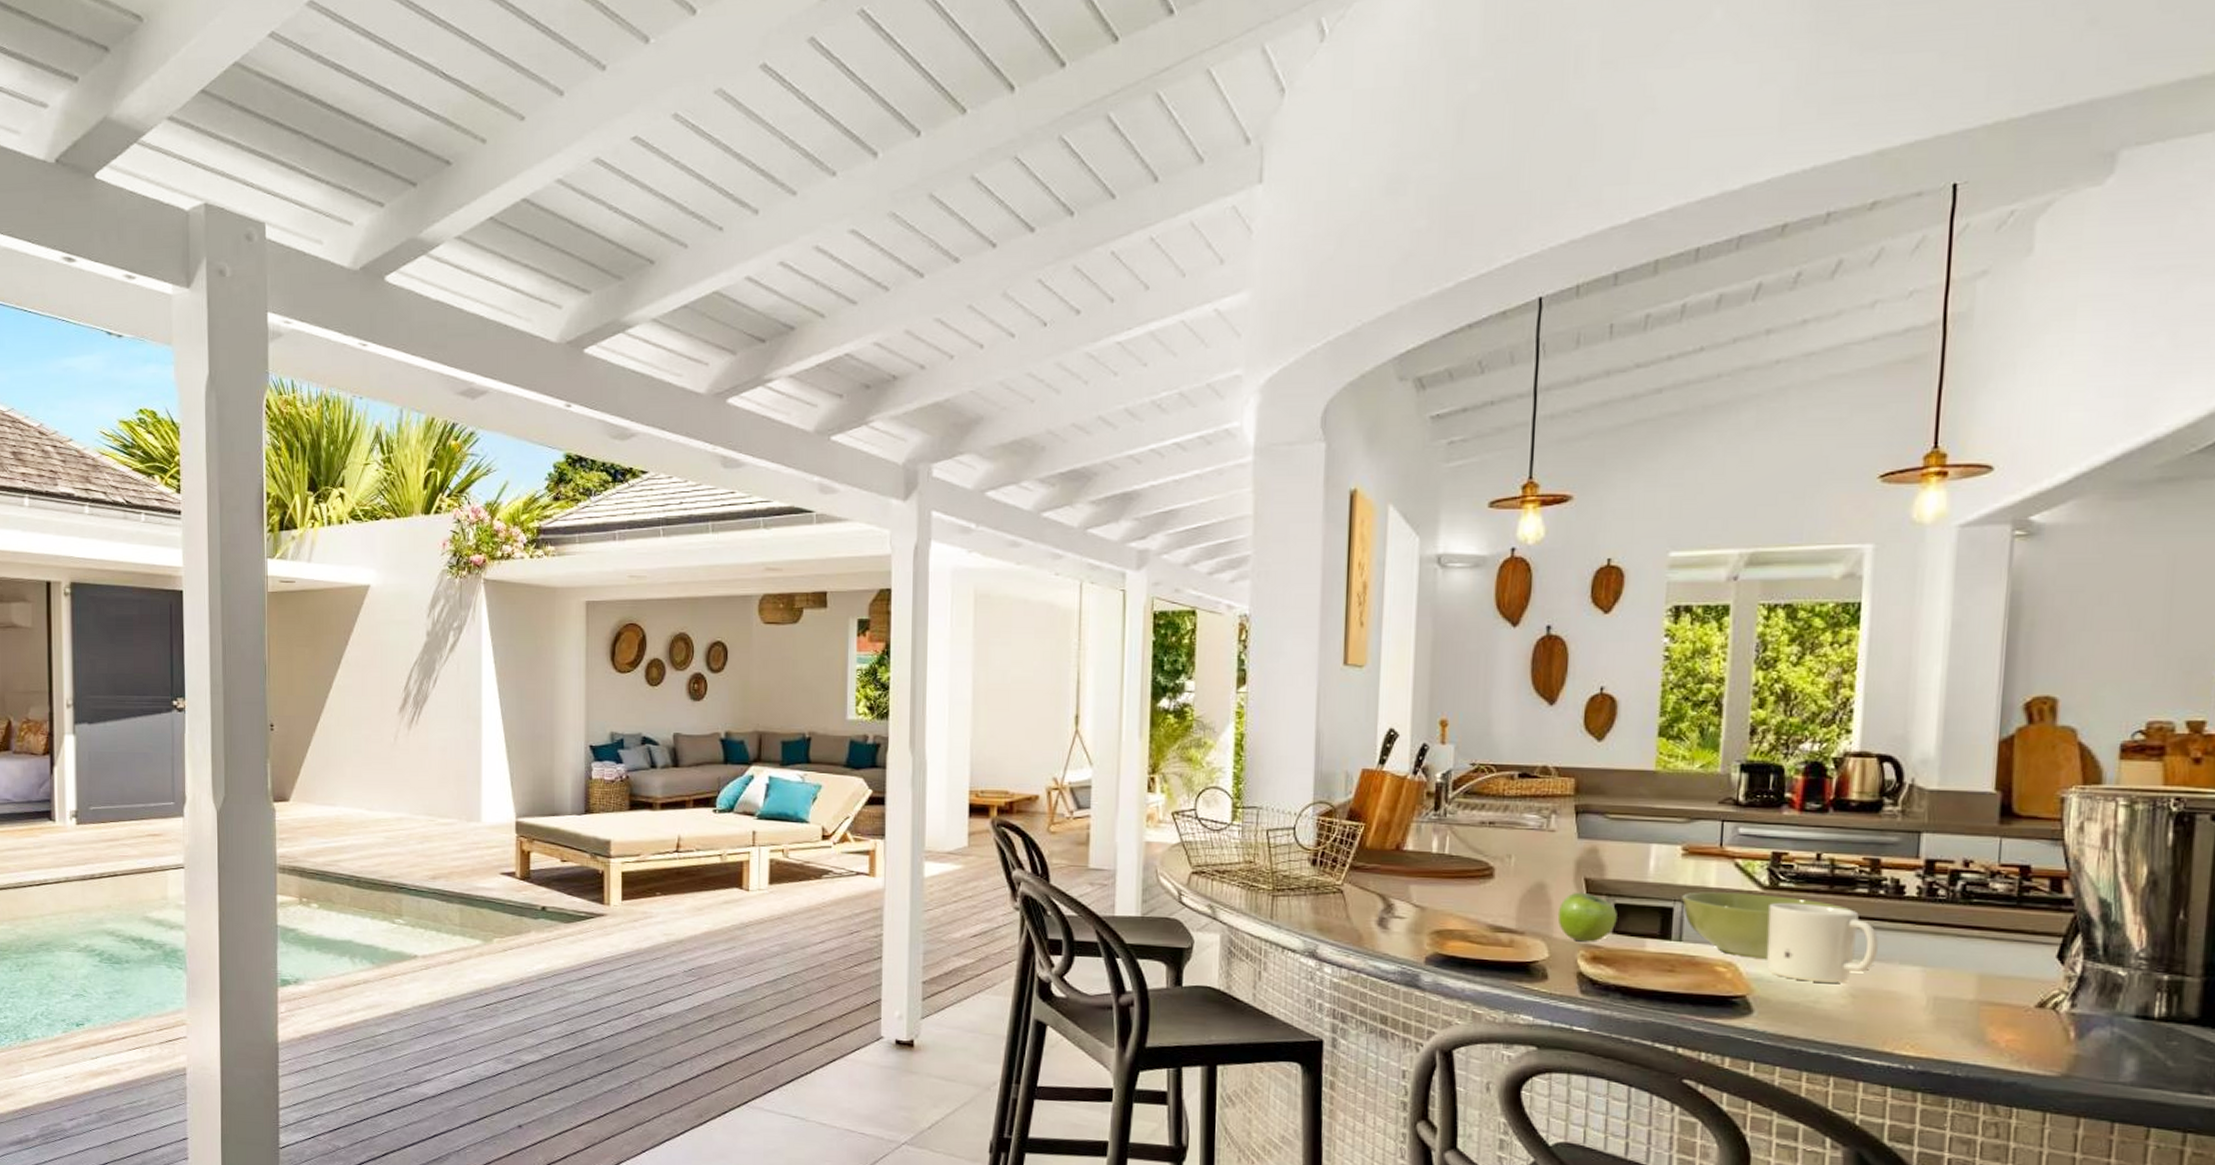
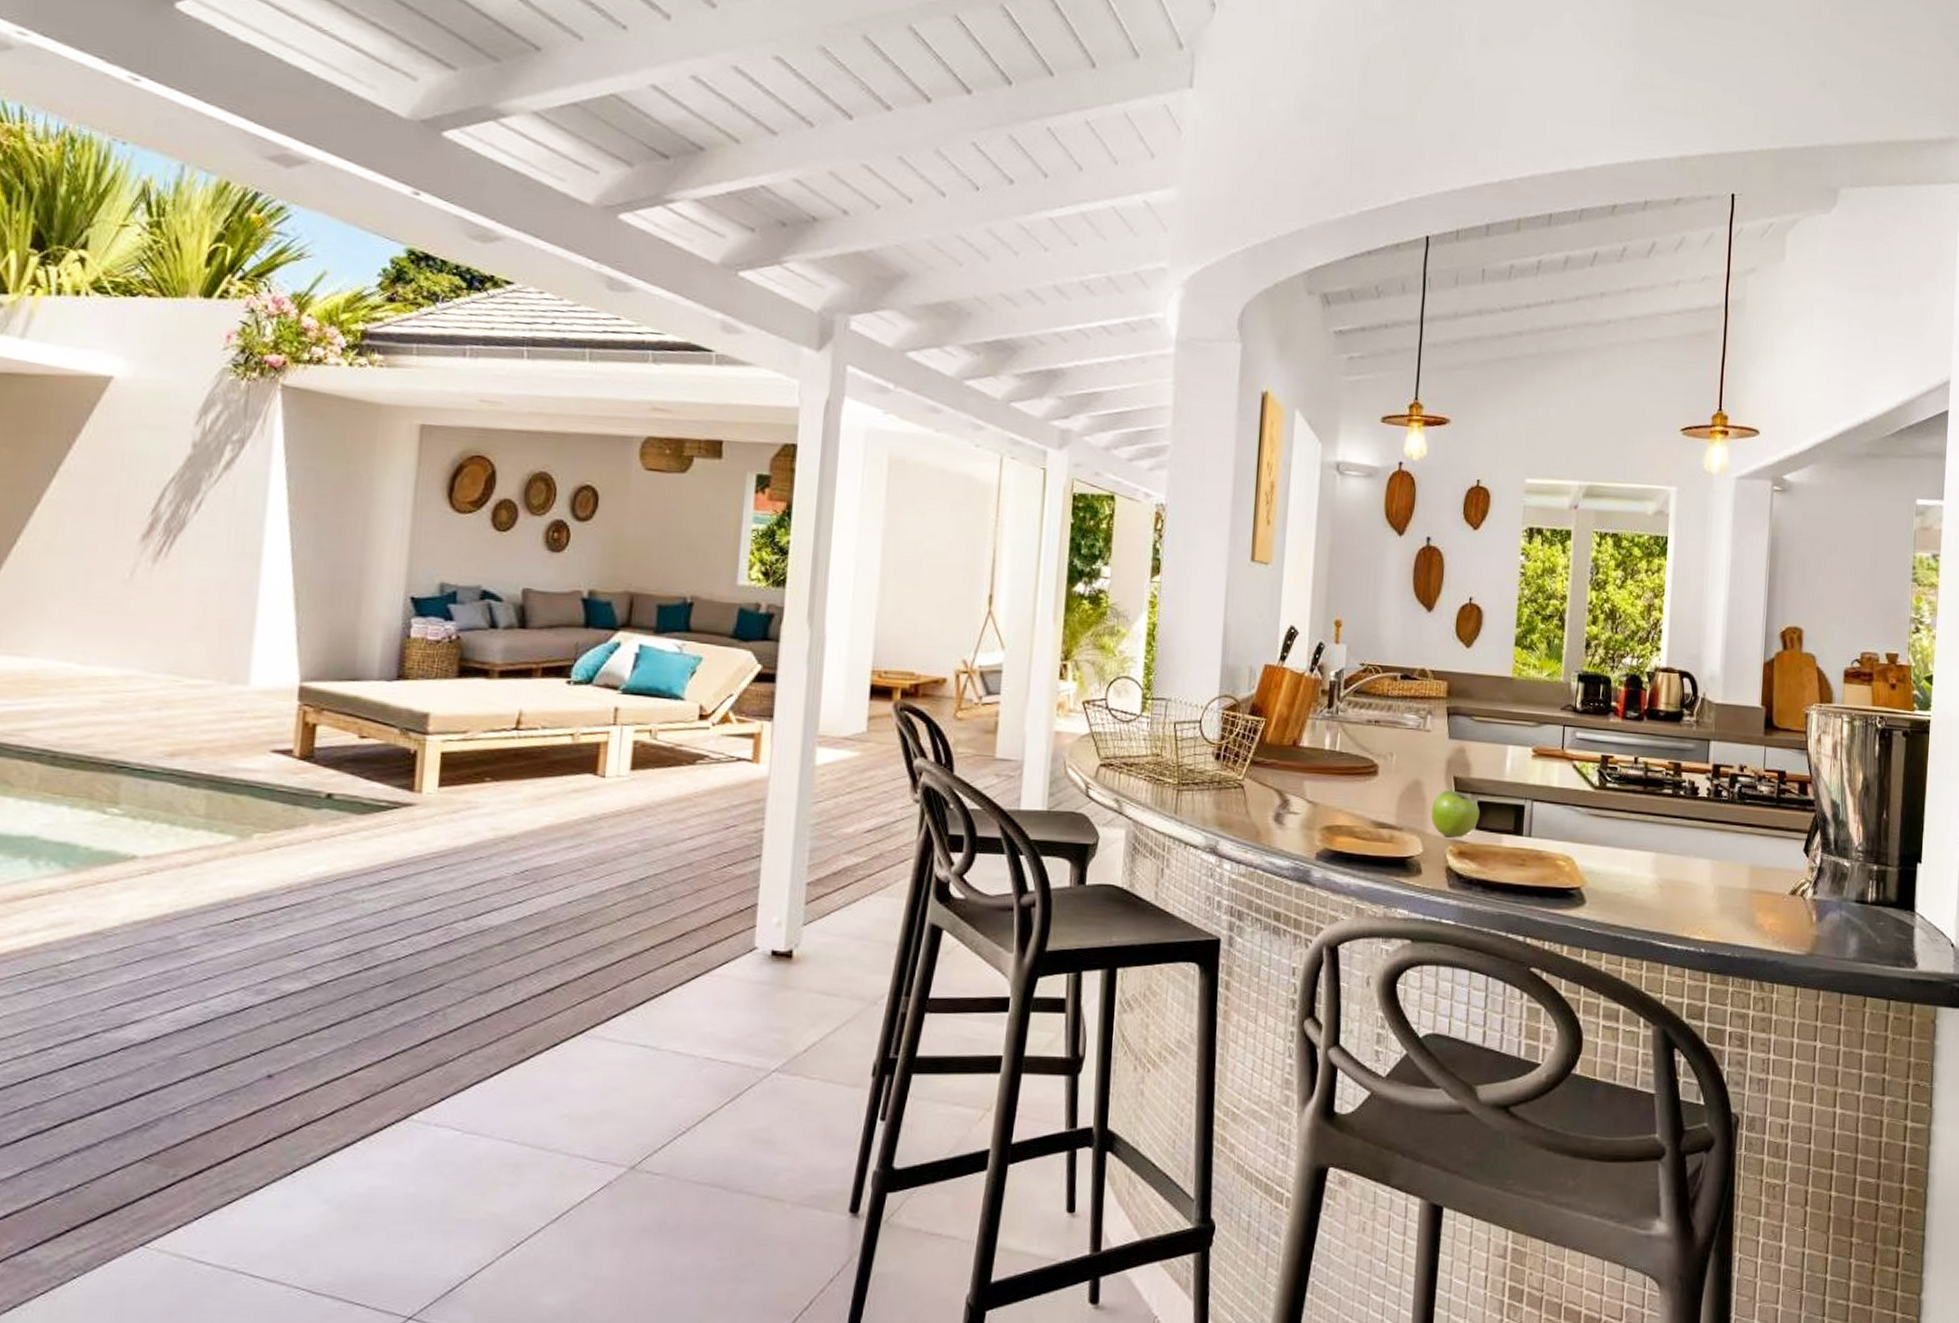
bowl: present [1682,892,1852,960] -> none [1532,791,1661,854]
mug: present [1766,902,1879,983] -> none [1596,801,1680,875]

